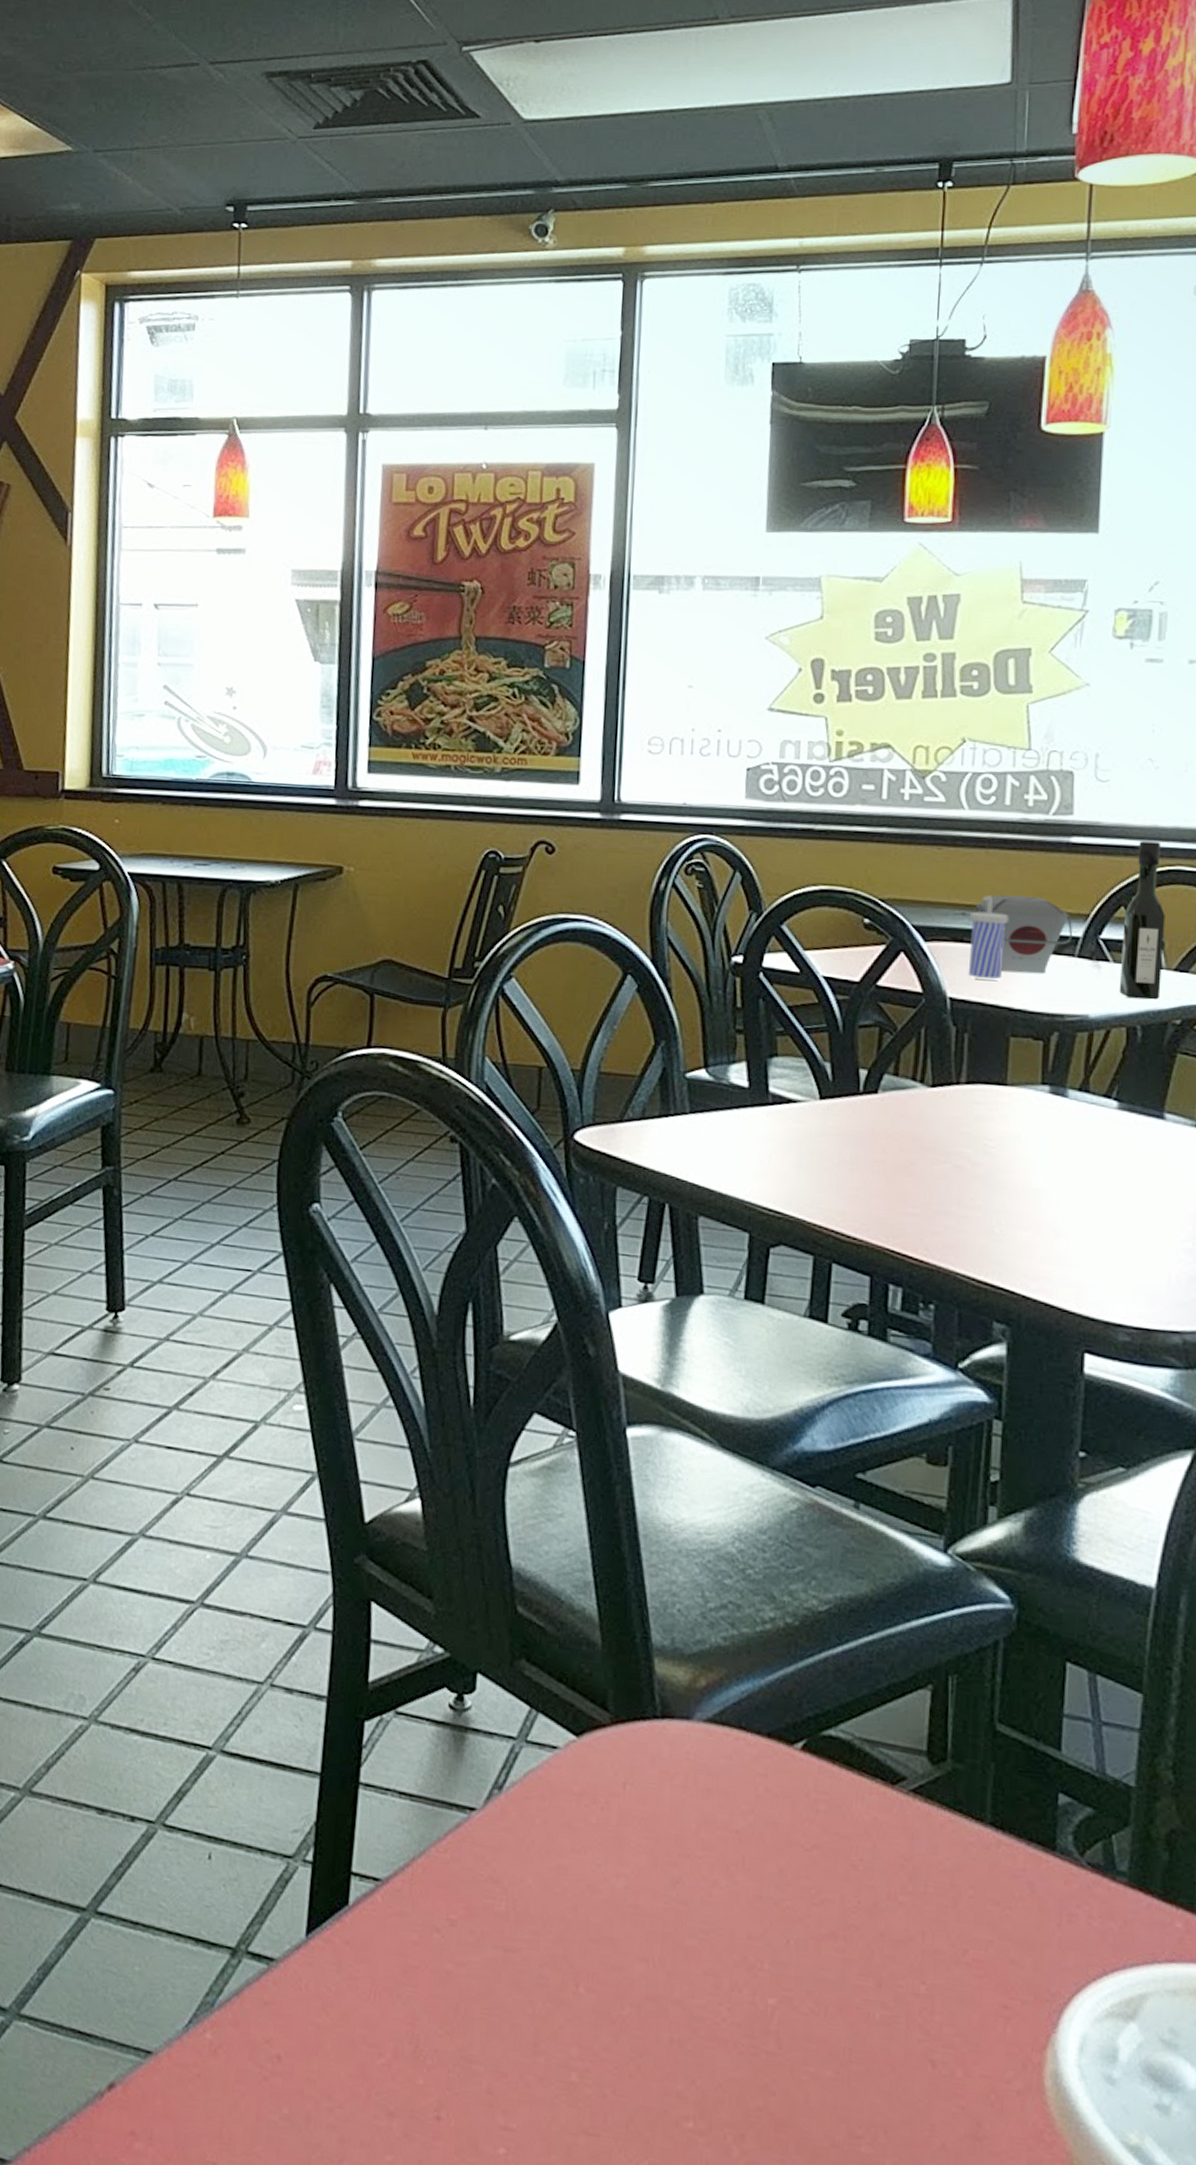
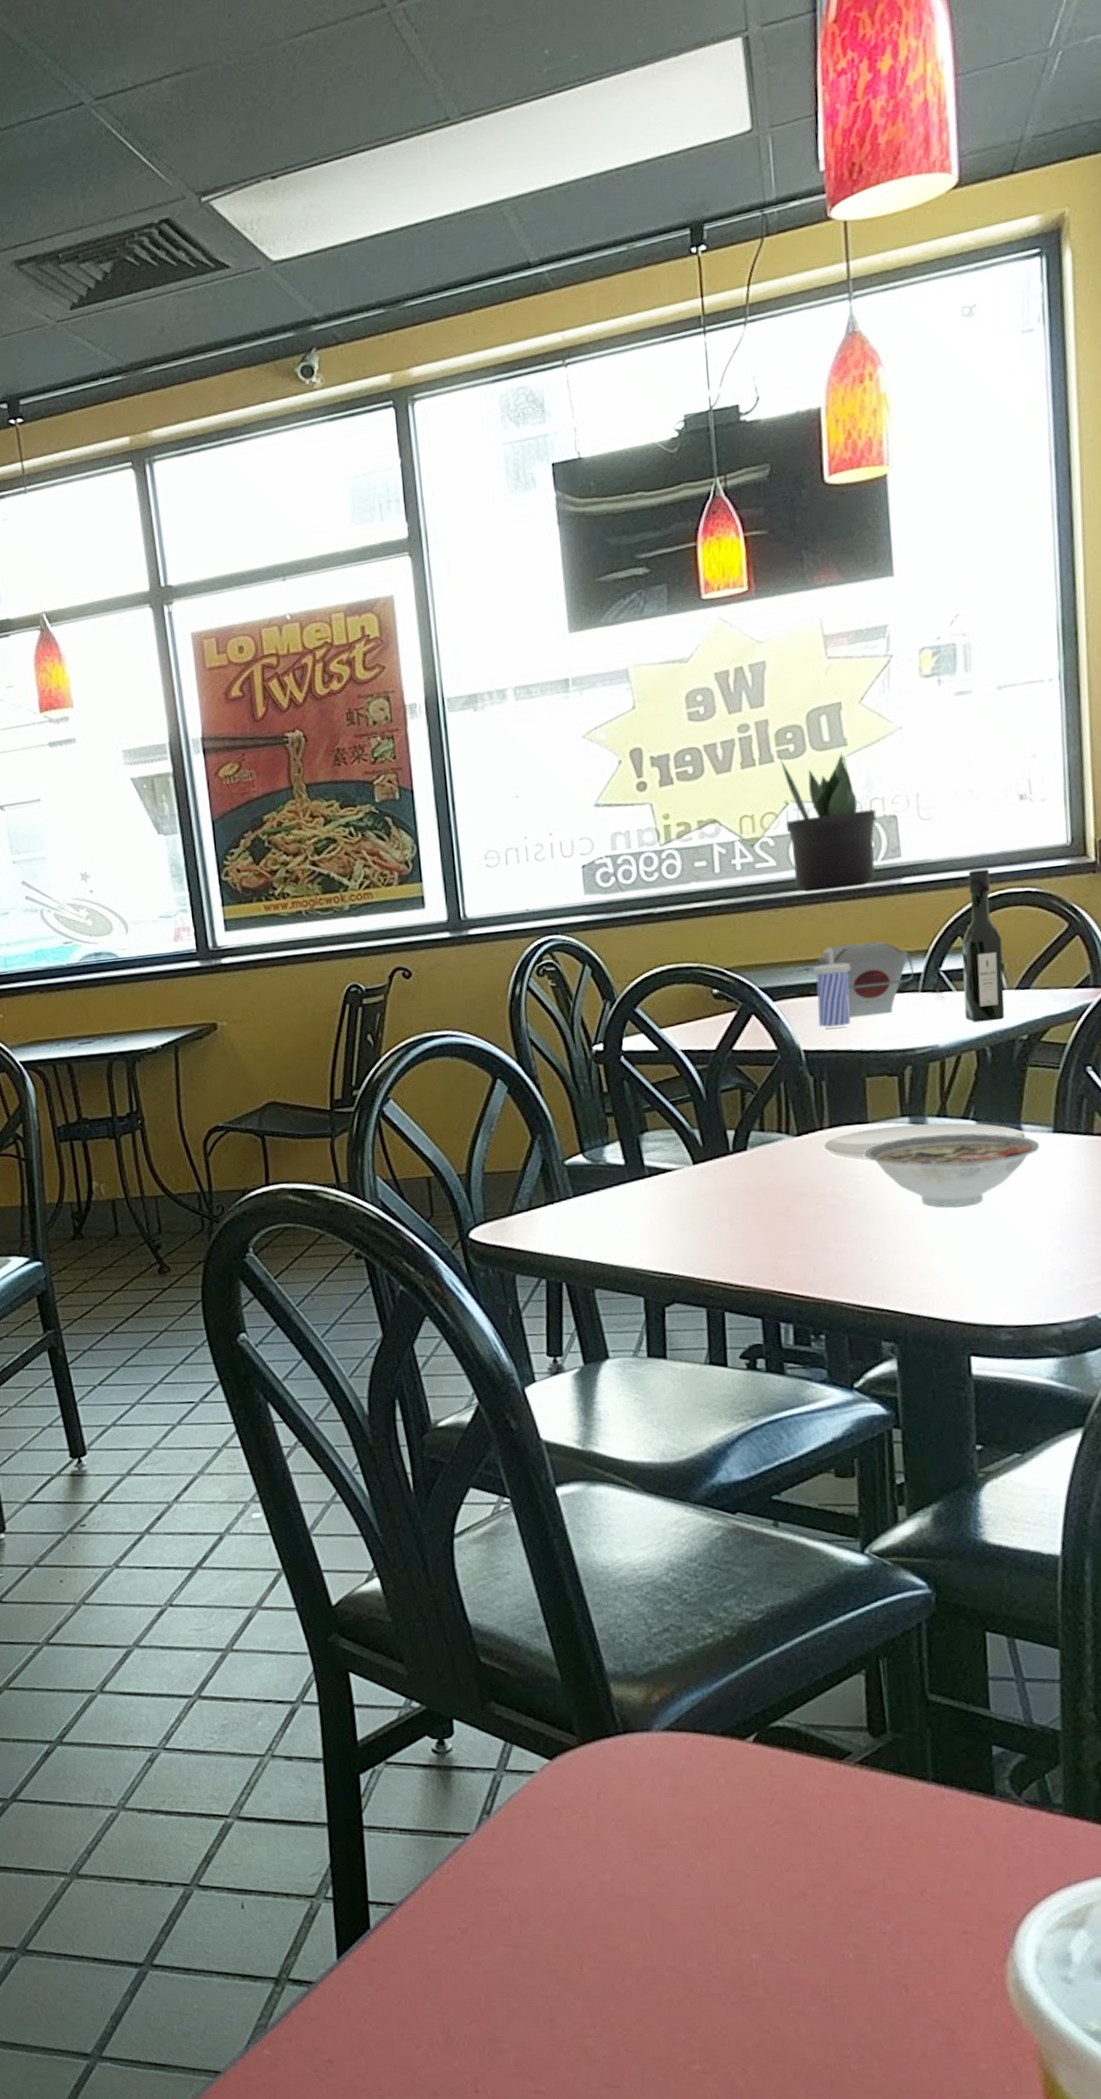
plate: none [958,1091,1168,1128] -> present [824,1122,1026,1162]
planter: none [961,694,1053,838] -> present [780,752,877,893]
soup bowl: none [998,1106,1182,1191] -> present [863,1132,1041,1208]

